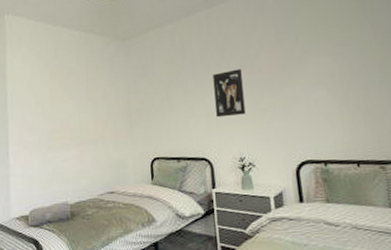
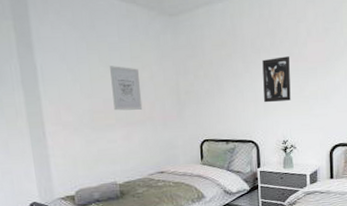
wall art: none [68,88,96,130] -> present [110,66,143,111]

